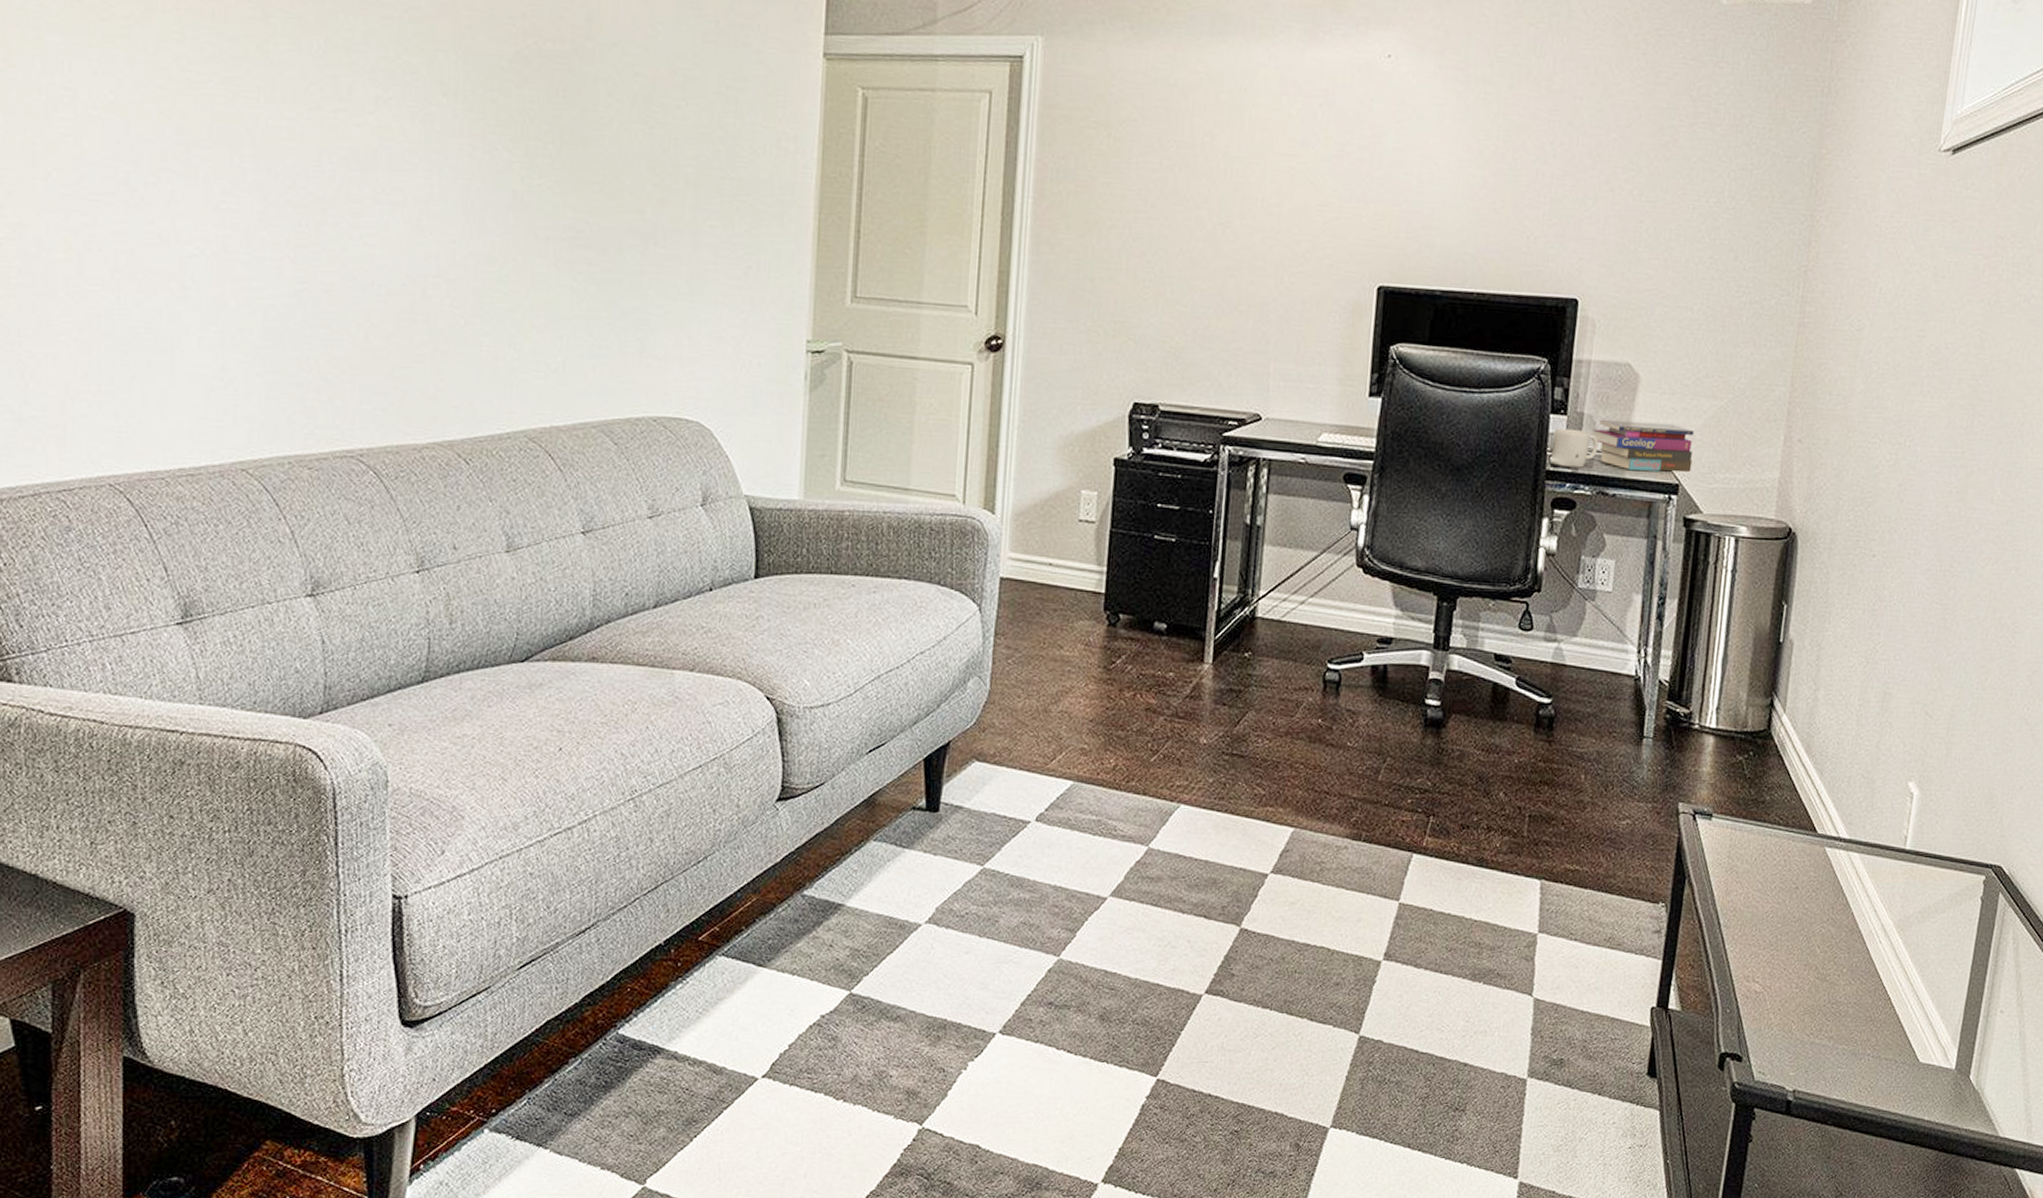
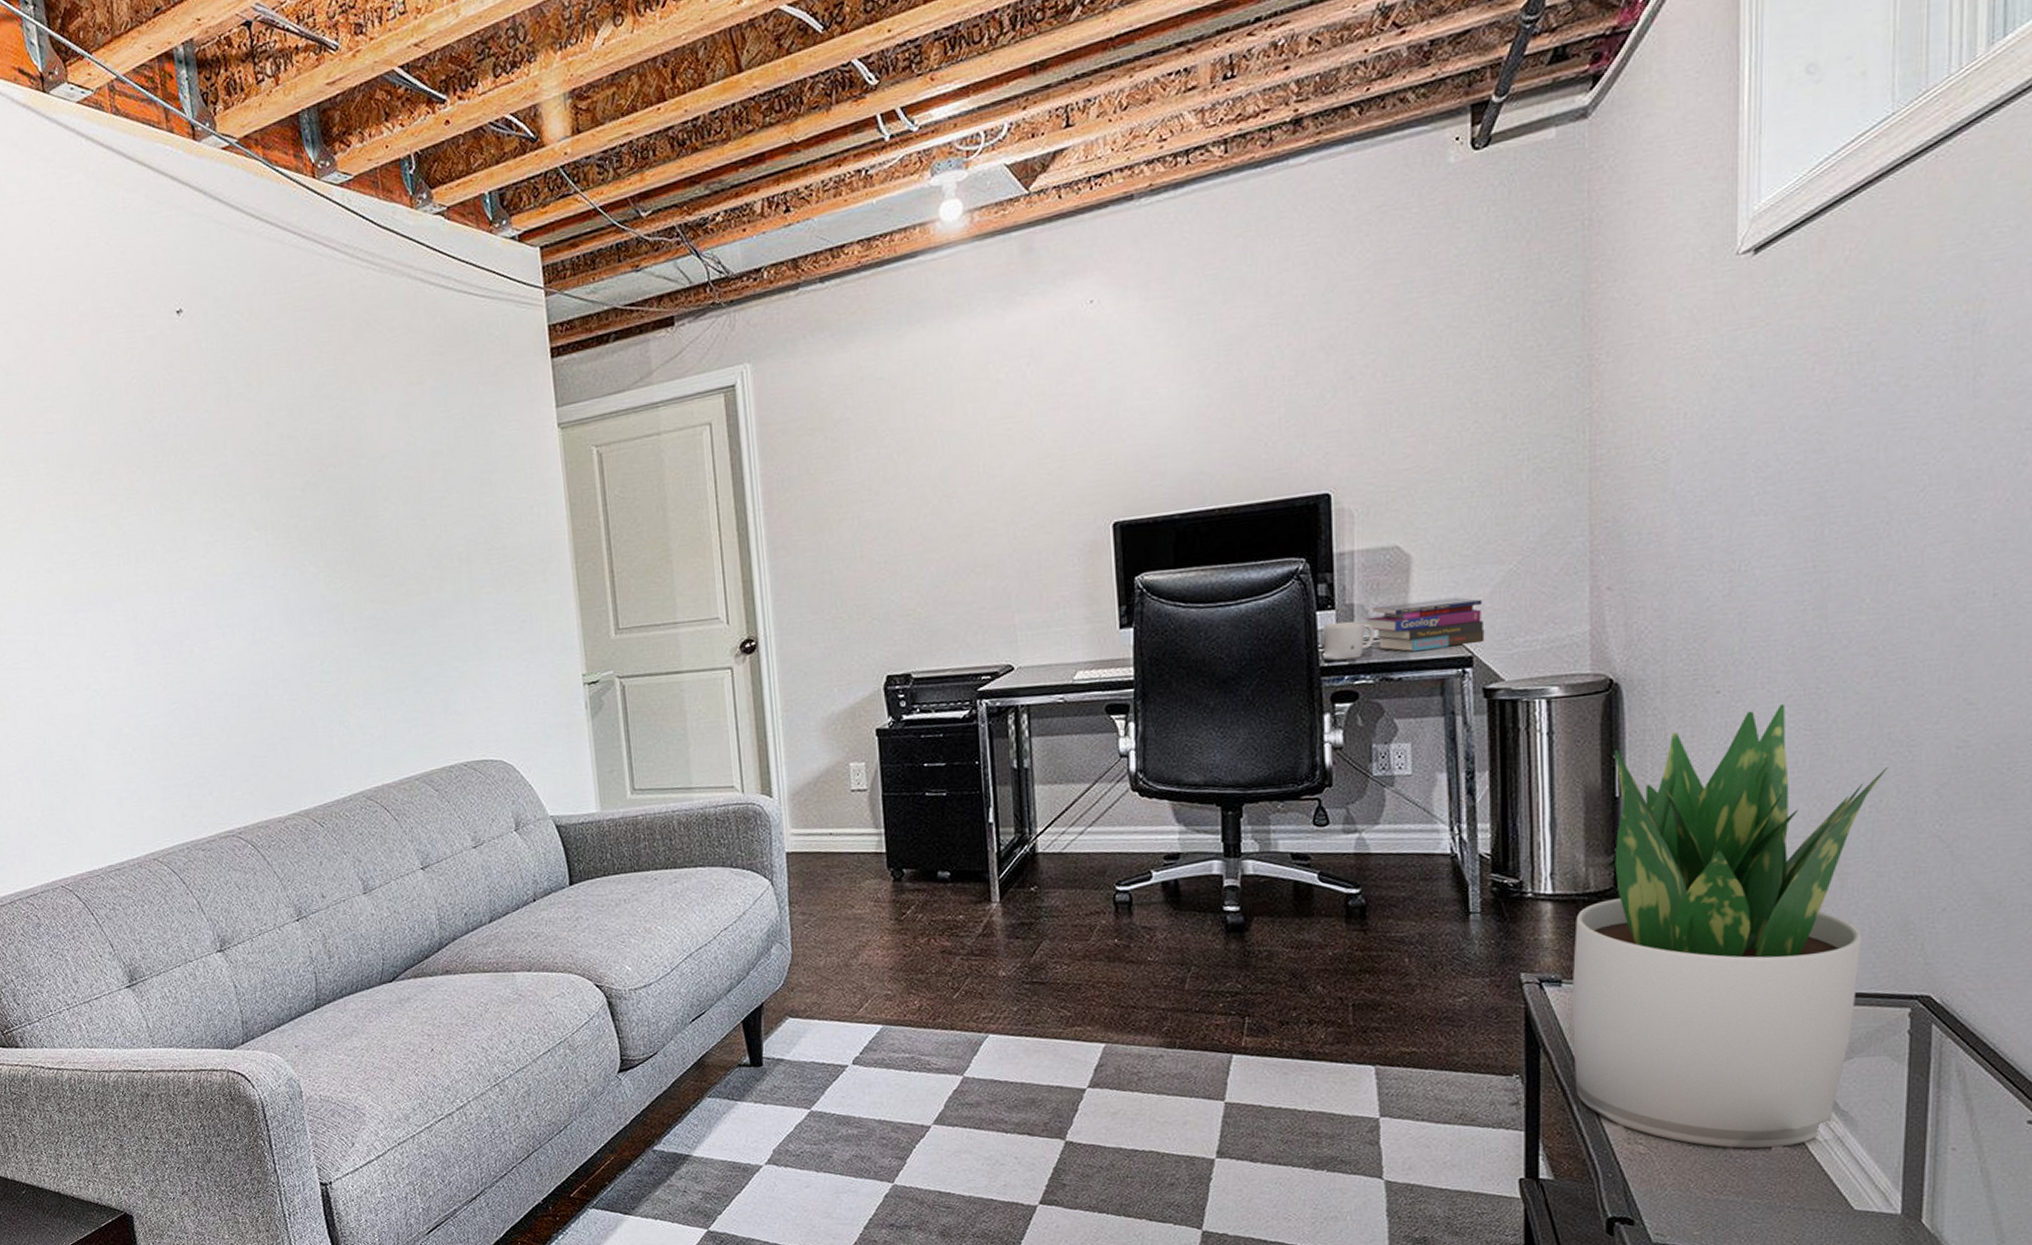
planter: none [1710,575,1996,997] -> present [1571,703,1889,1149]

